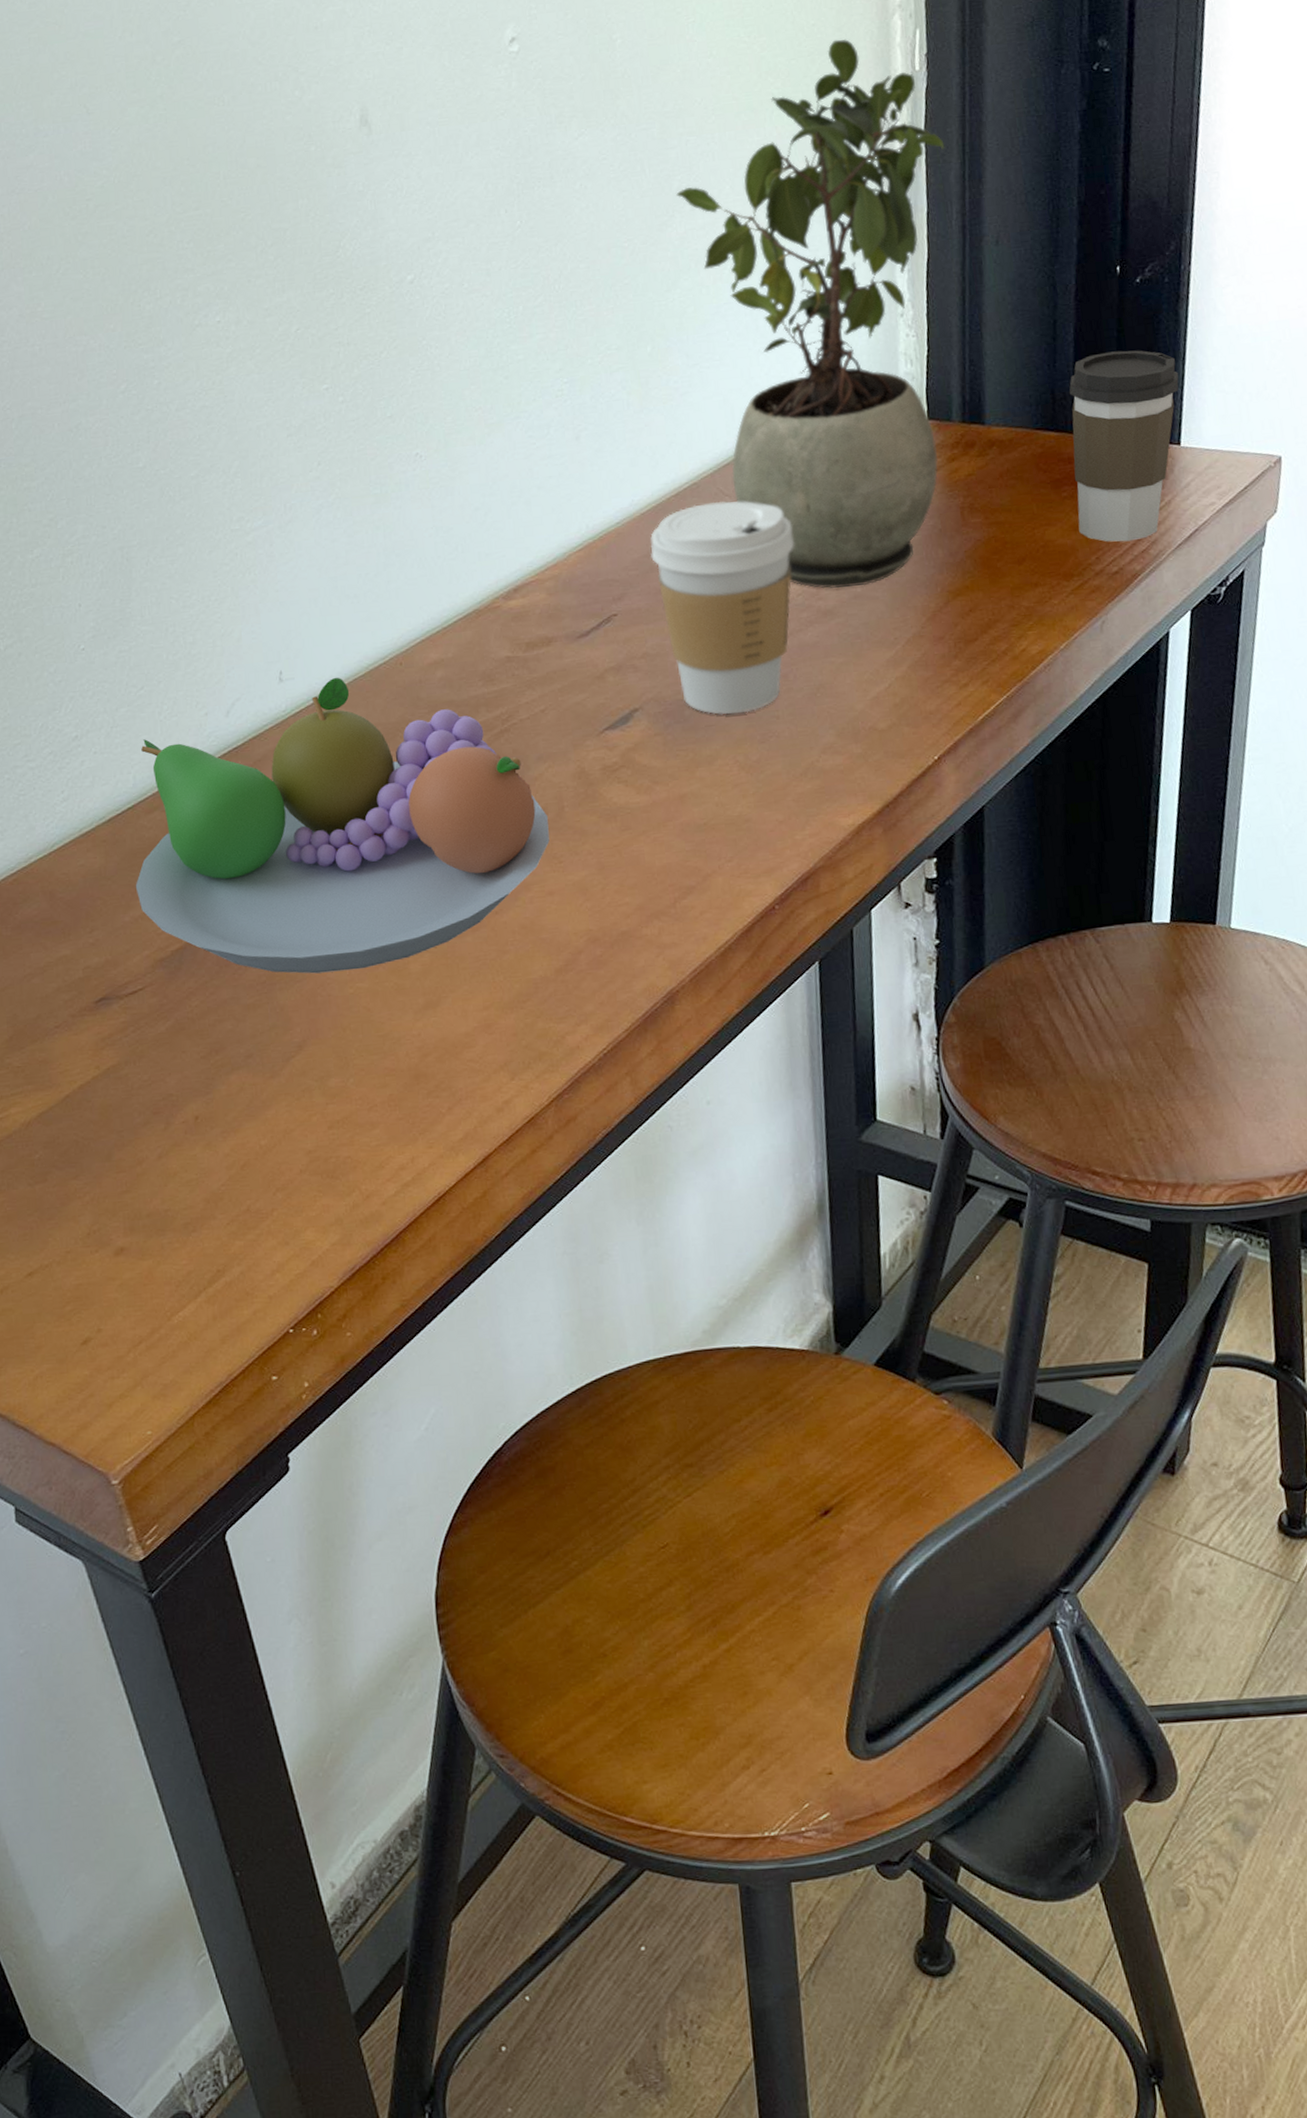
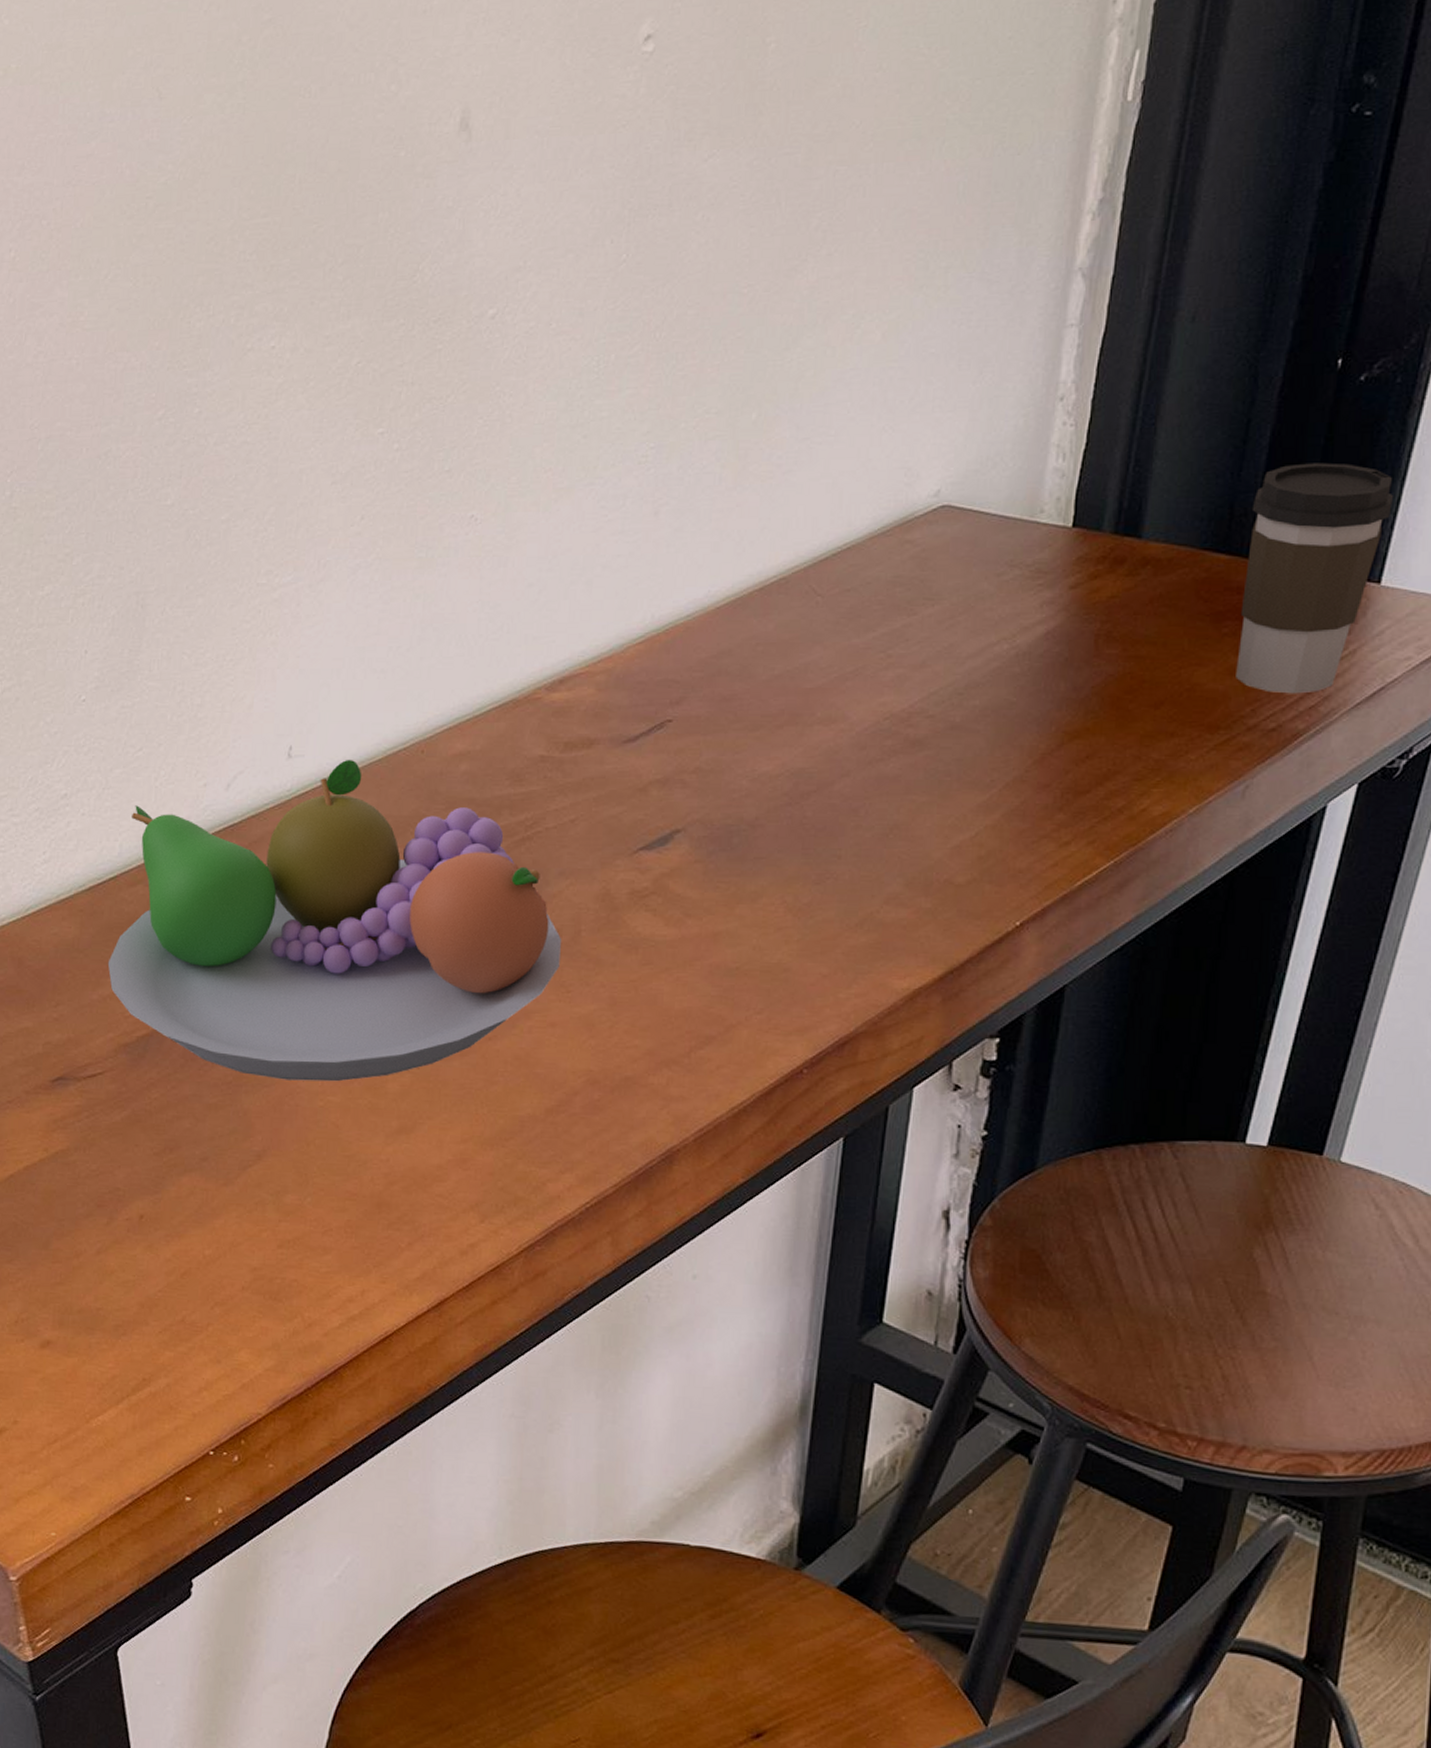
coffee cup: present [650,501,794,715] -> none [721,602,890,848]
potted plant: present [676,38,945,589] -> none [813,57,1148,716]

